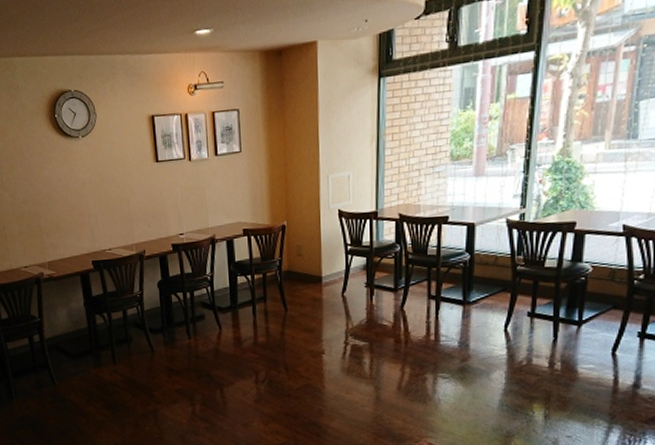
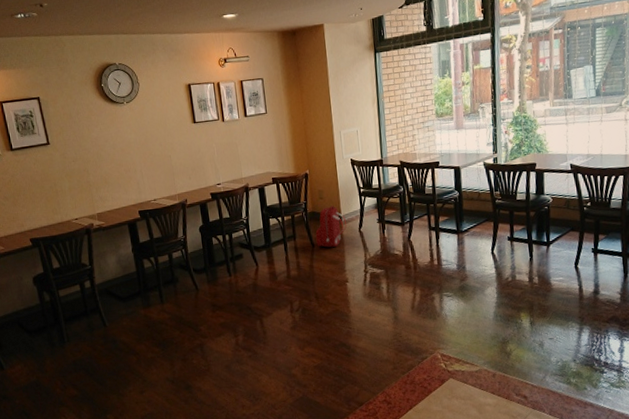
backpack: none [290,264,327,313] -> present [315,205,347,248]

